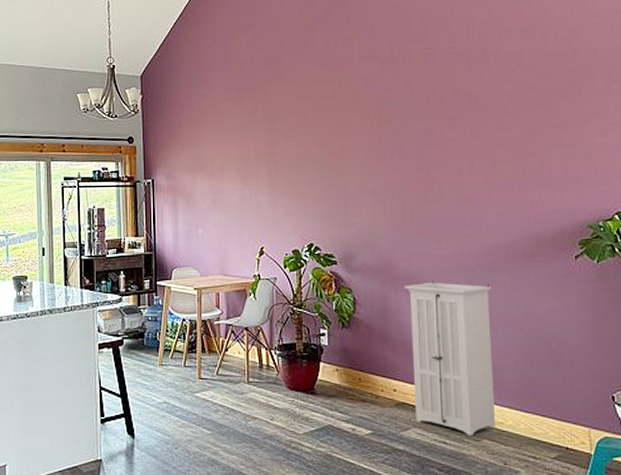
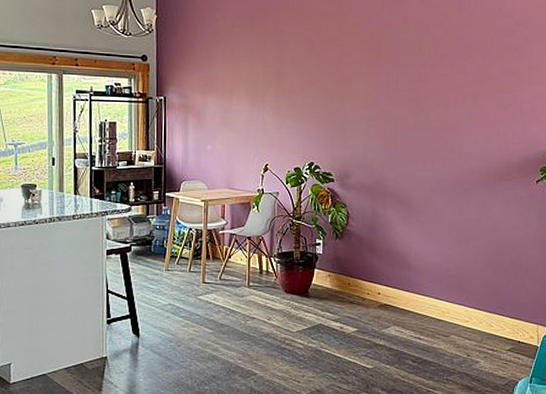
storage cabinet: present [404,280,496,436] -> none [392,198,467,332]

